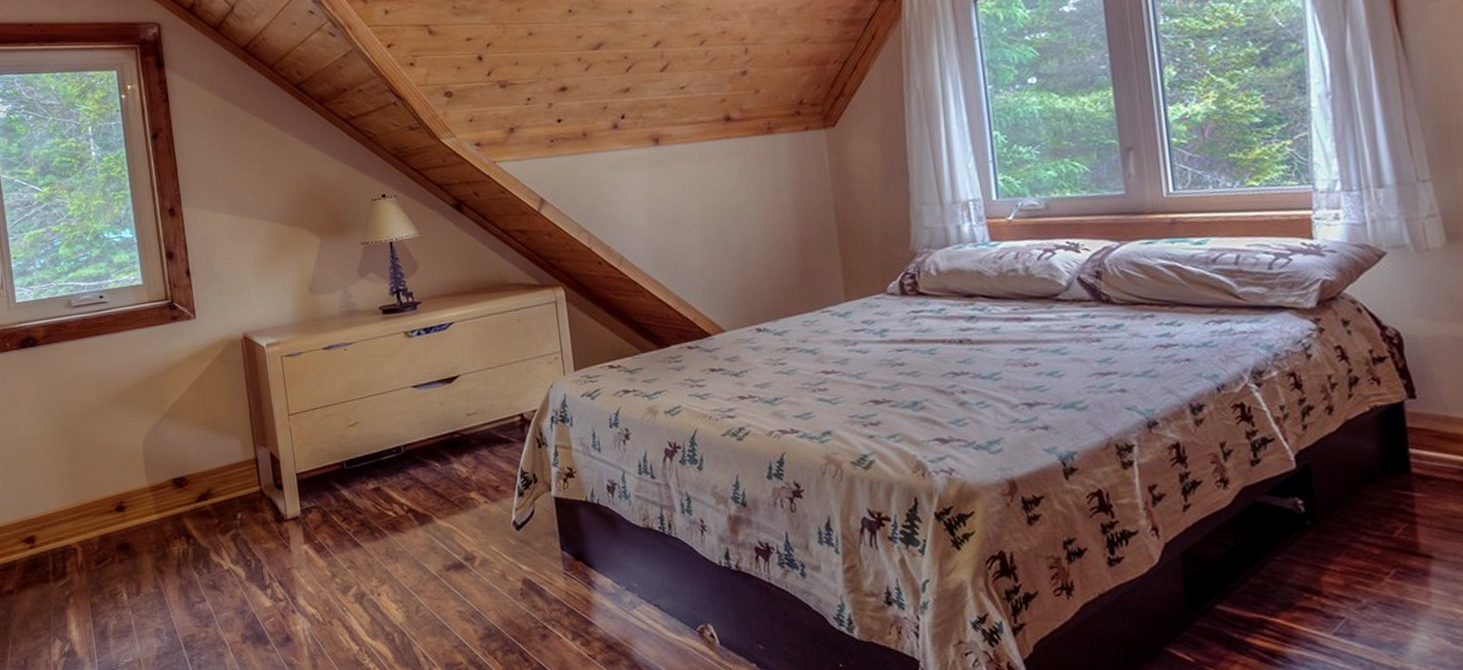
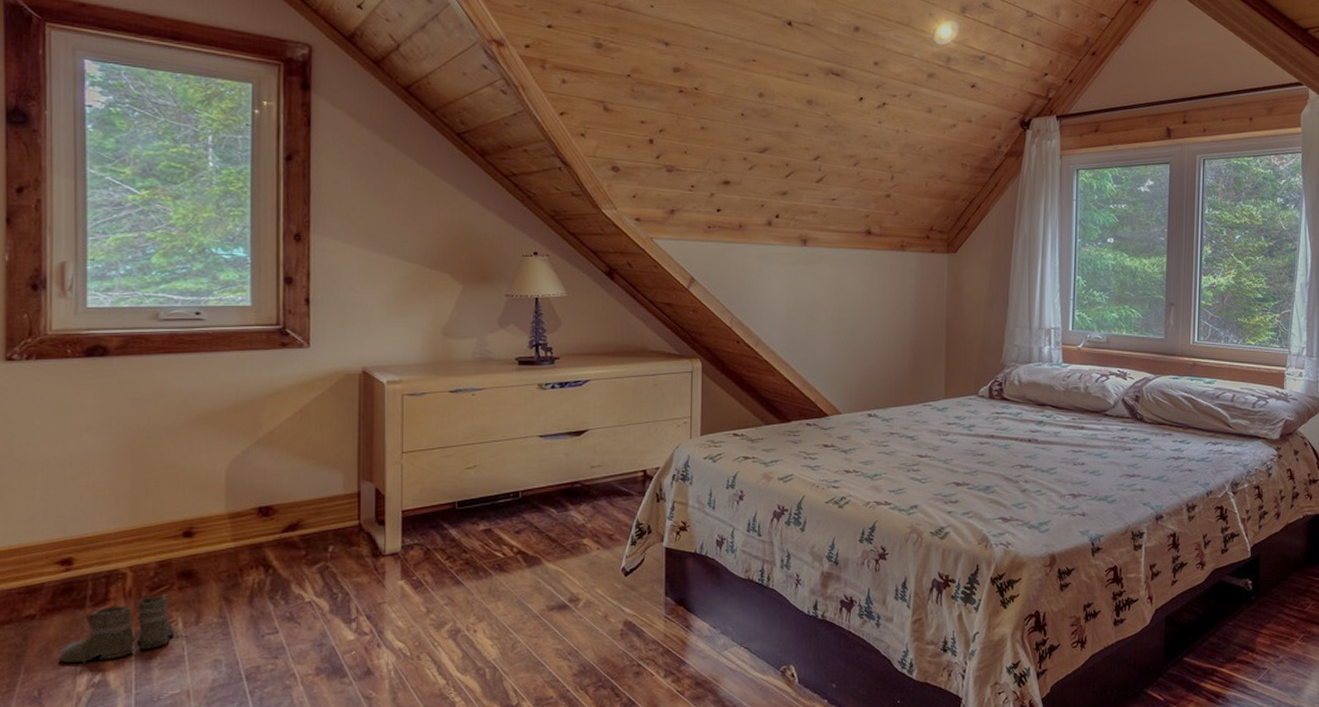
boots: none [35,567,127,638] -> present [58,594,182,668]

